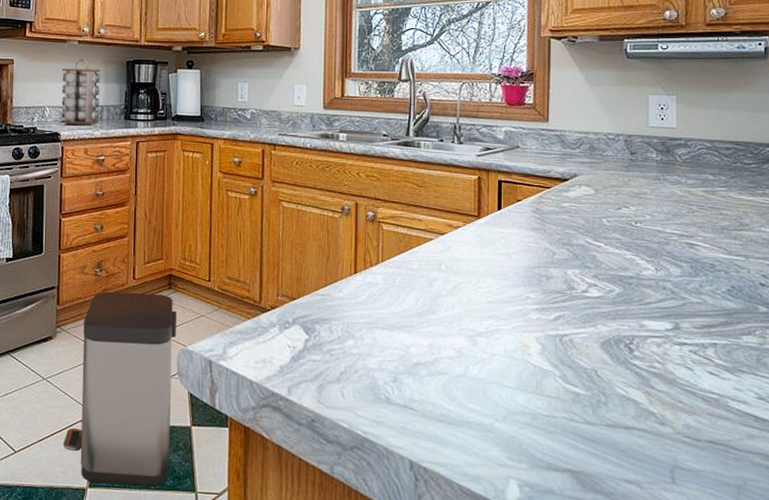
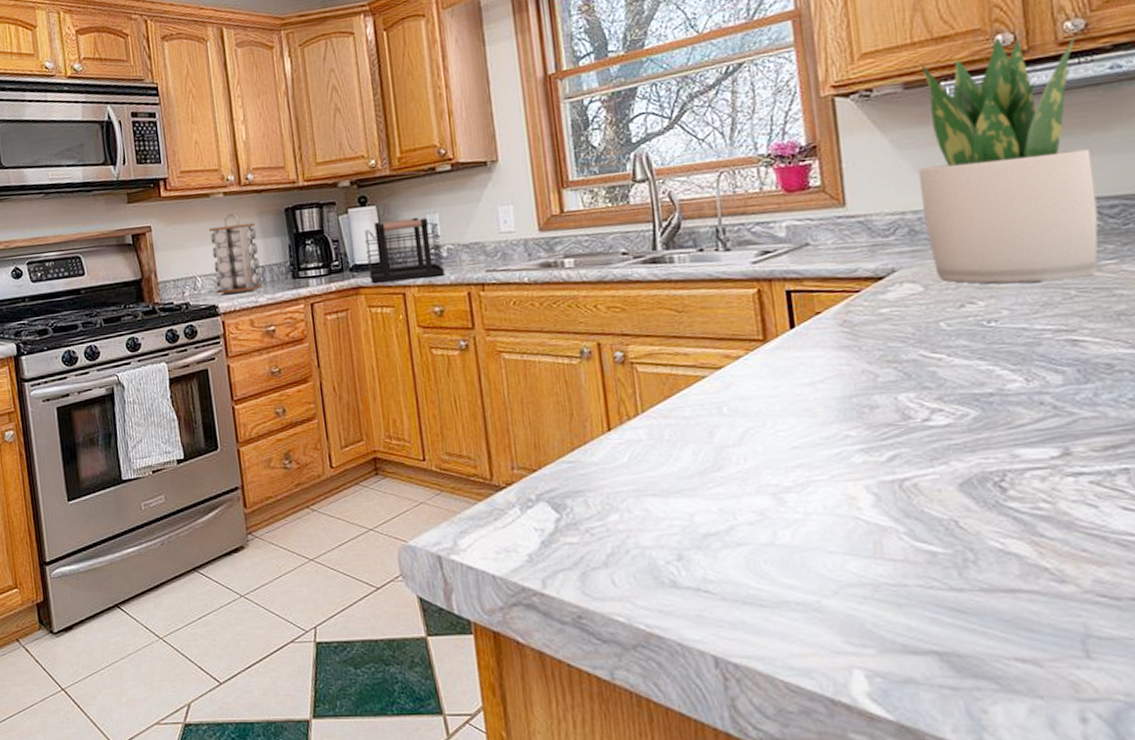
pedal bin: present [64,291,177,487] -> none [275,482,407,712]
dish rack: none [187,83,247,134] -> present [364,217,445,283]
planter: none [601,13,718,199] -> present [917,36,1099,284]

